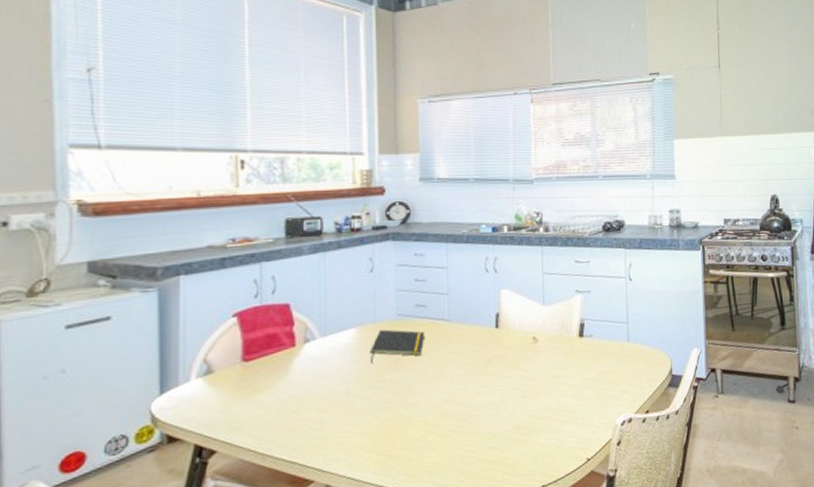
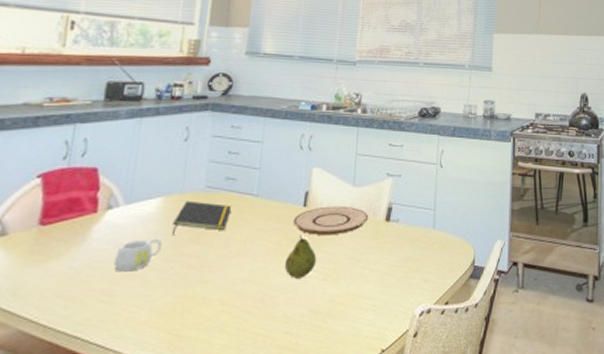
mug: none [318,367,363,401] -> present [113,238,163,272]
fruit: none [483,356,515,397] -> present [284,235,317,279]
plate: none [487,325,562,355] -> present [293,206,369,235]

